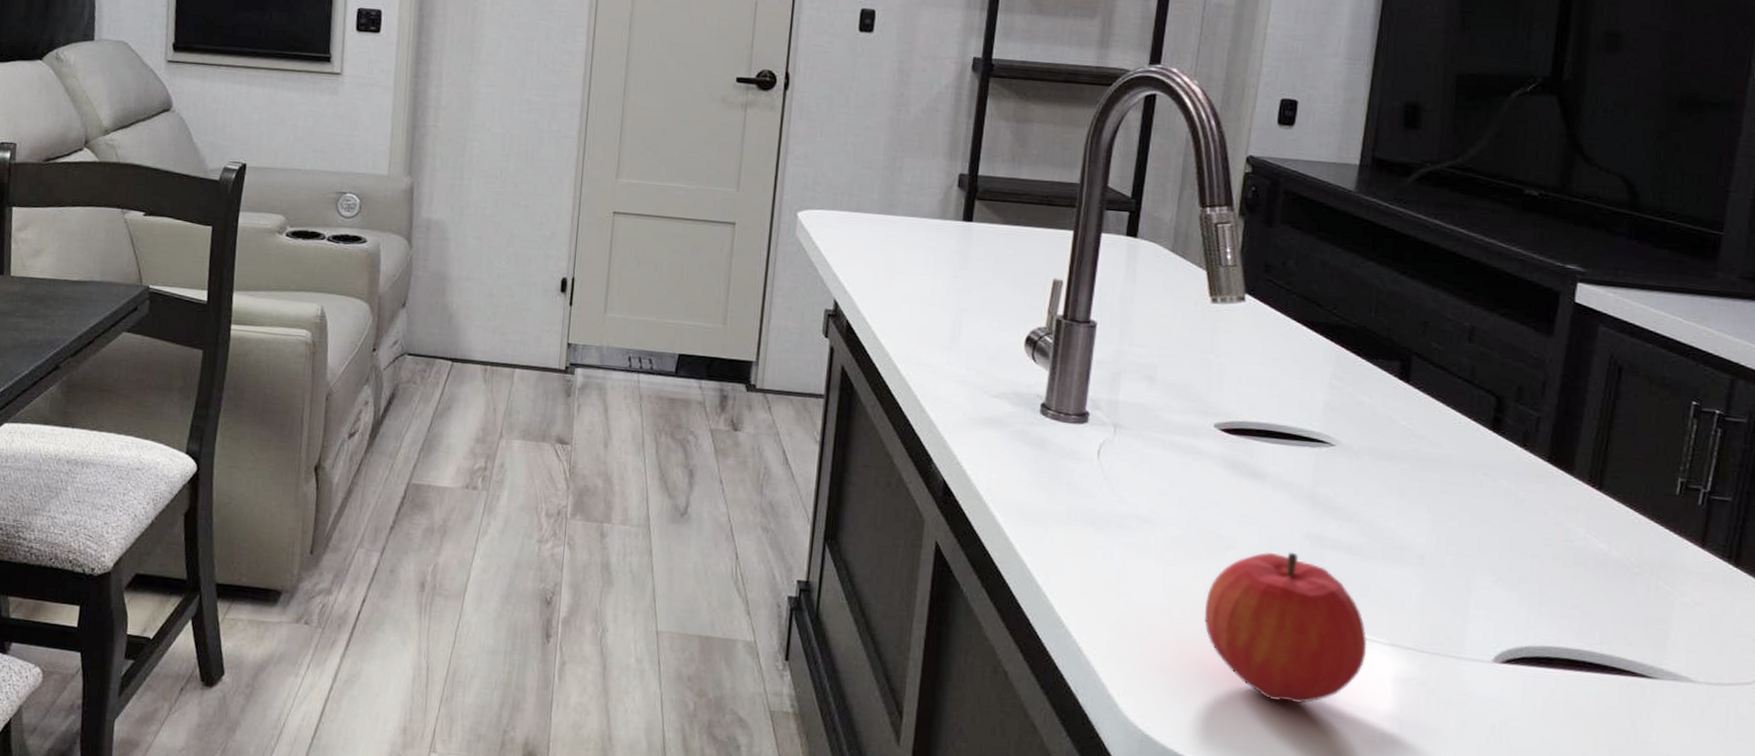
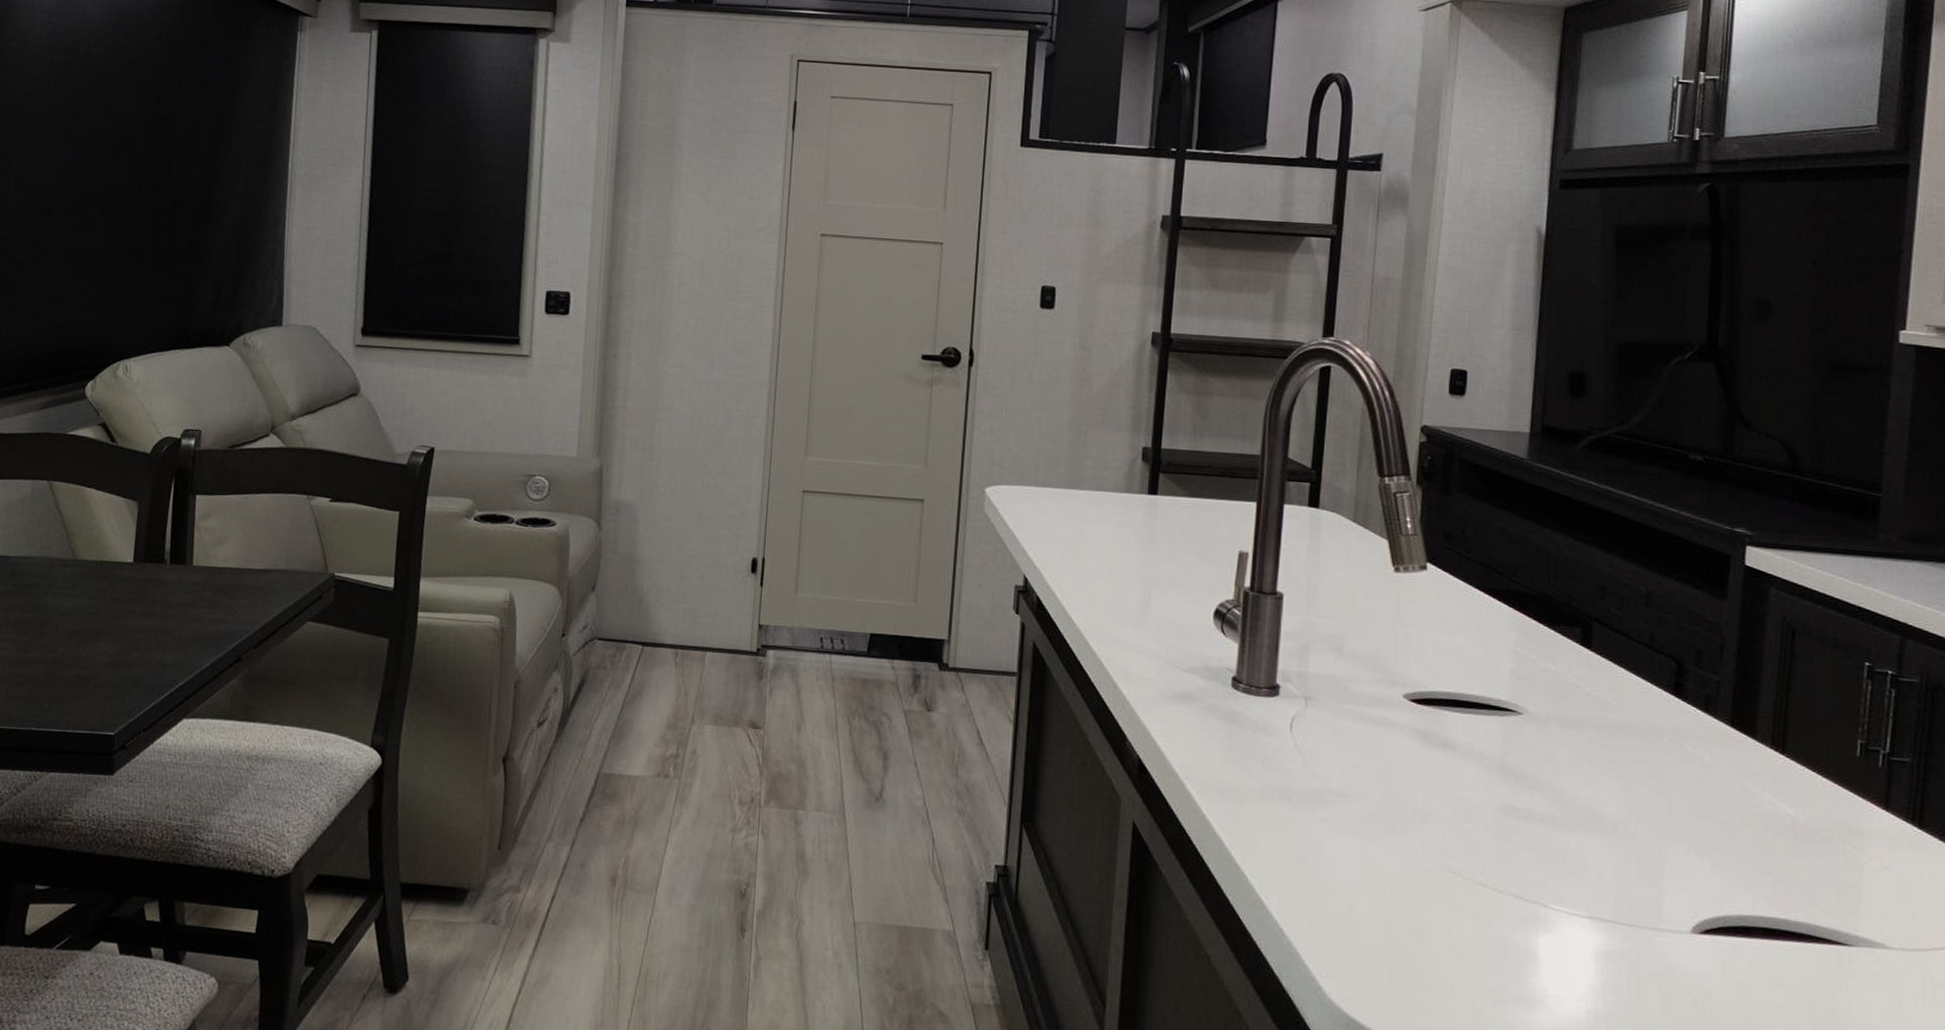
fruit: present [1204,552,1368,704] -> none [1404,824,1566,982]

